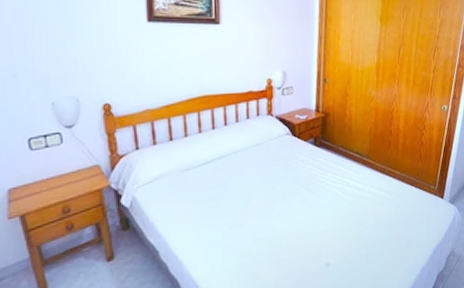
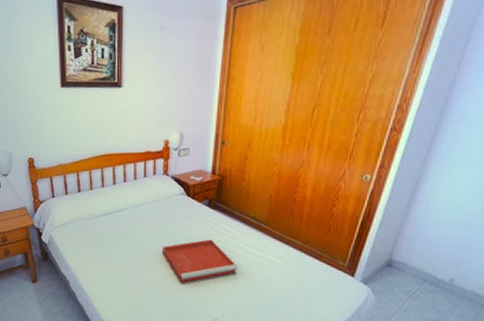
tray: none [269,179,346,232] -> present [163,239,238,284]

